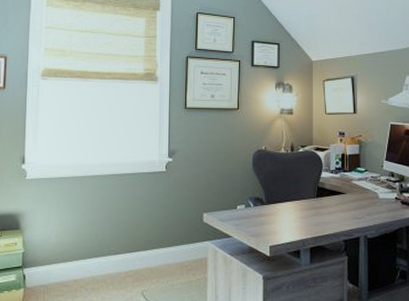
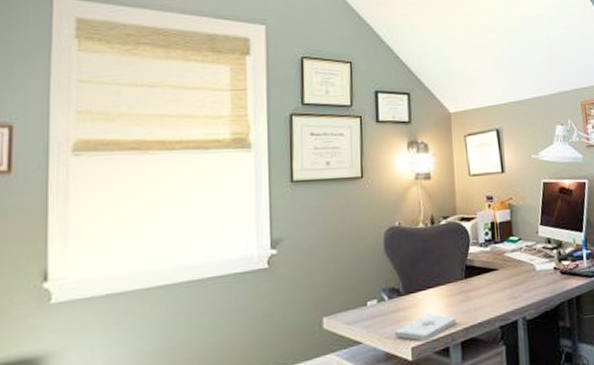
notepad: none [256,221,308,242] -> present [393,313,457,341]

